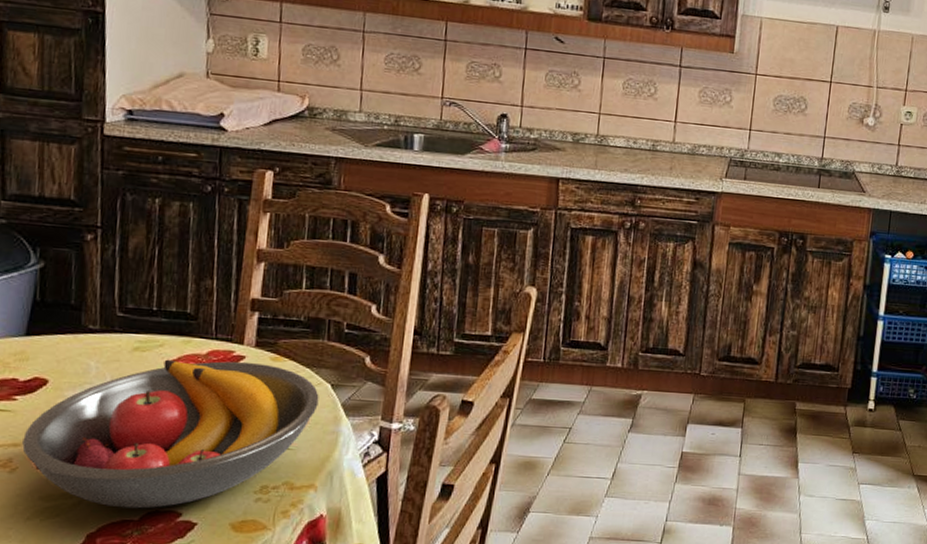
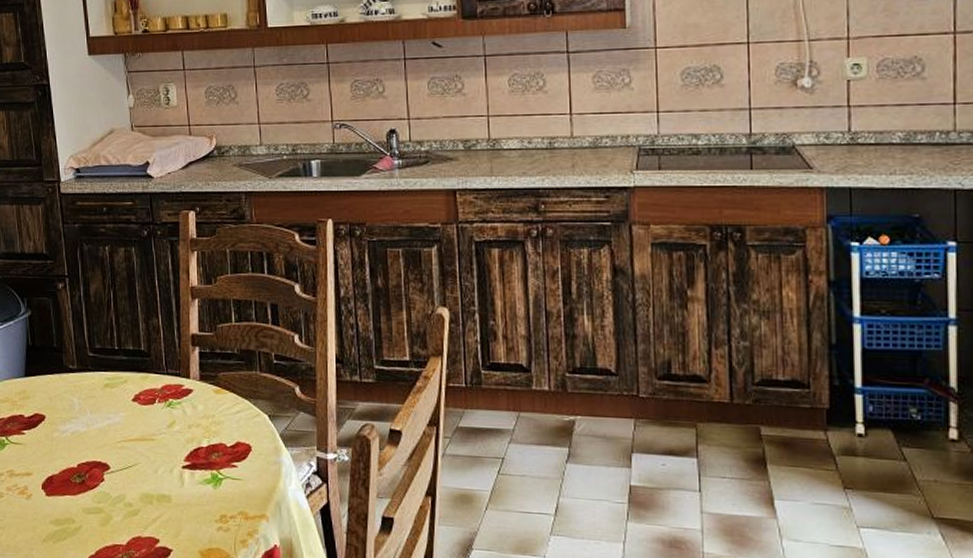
fruit bowl: present [22,359,319,509] -> none [33,394,260,535]

